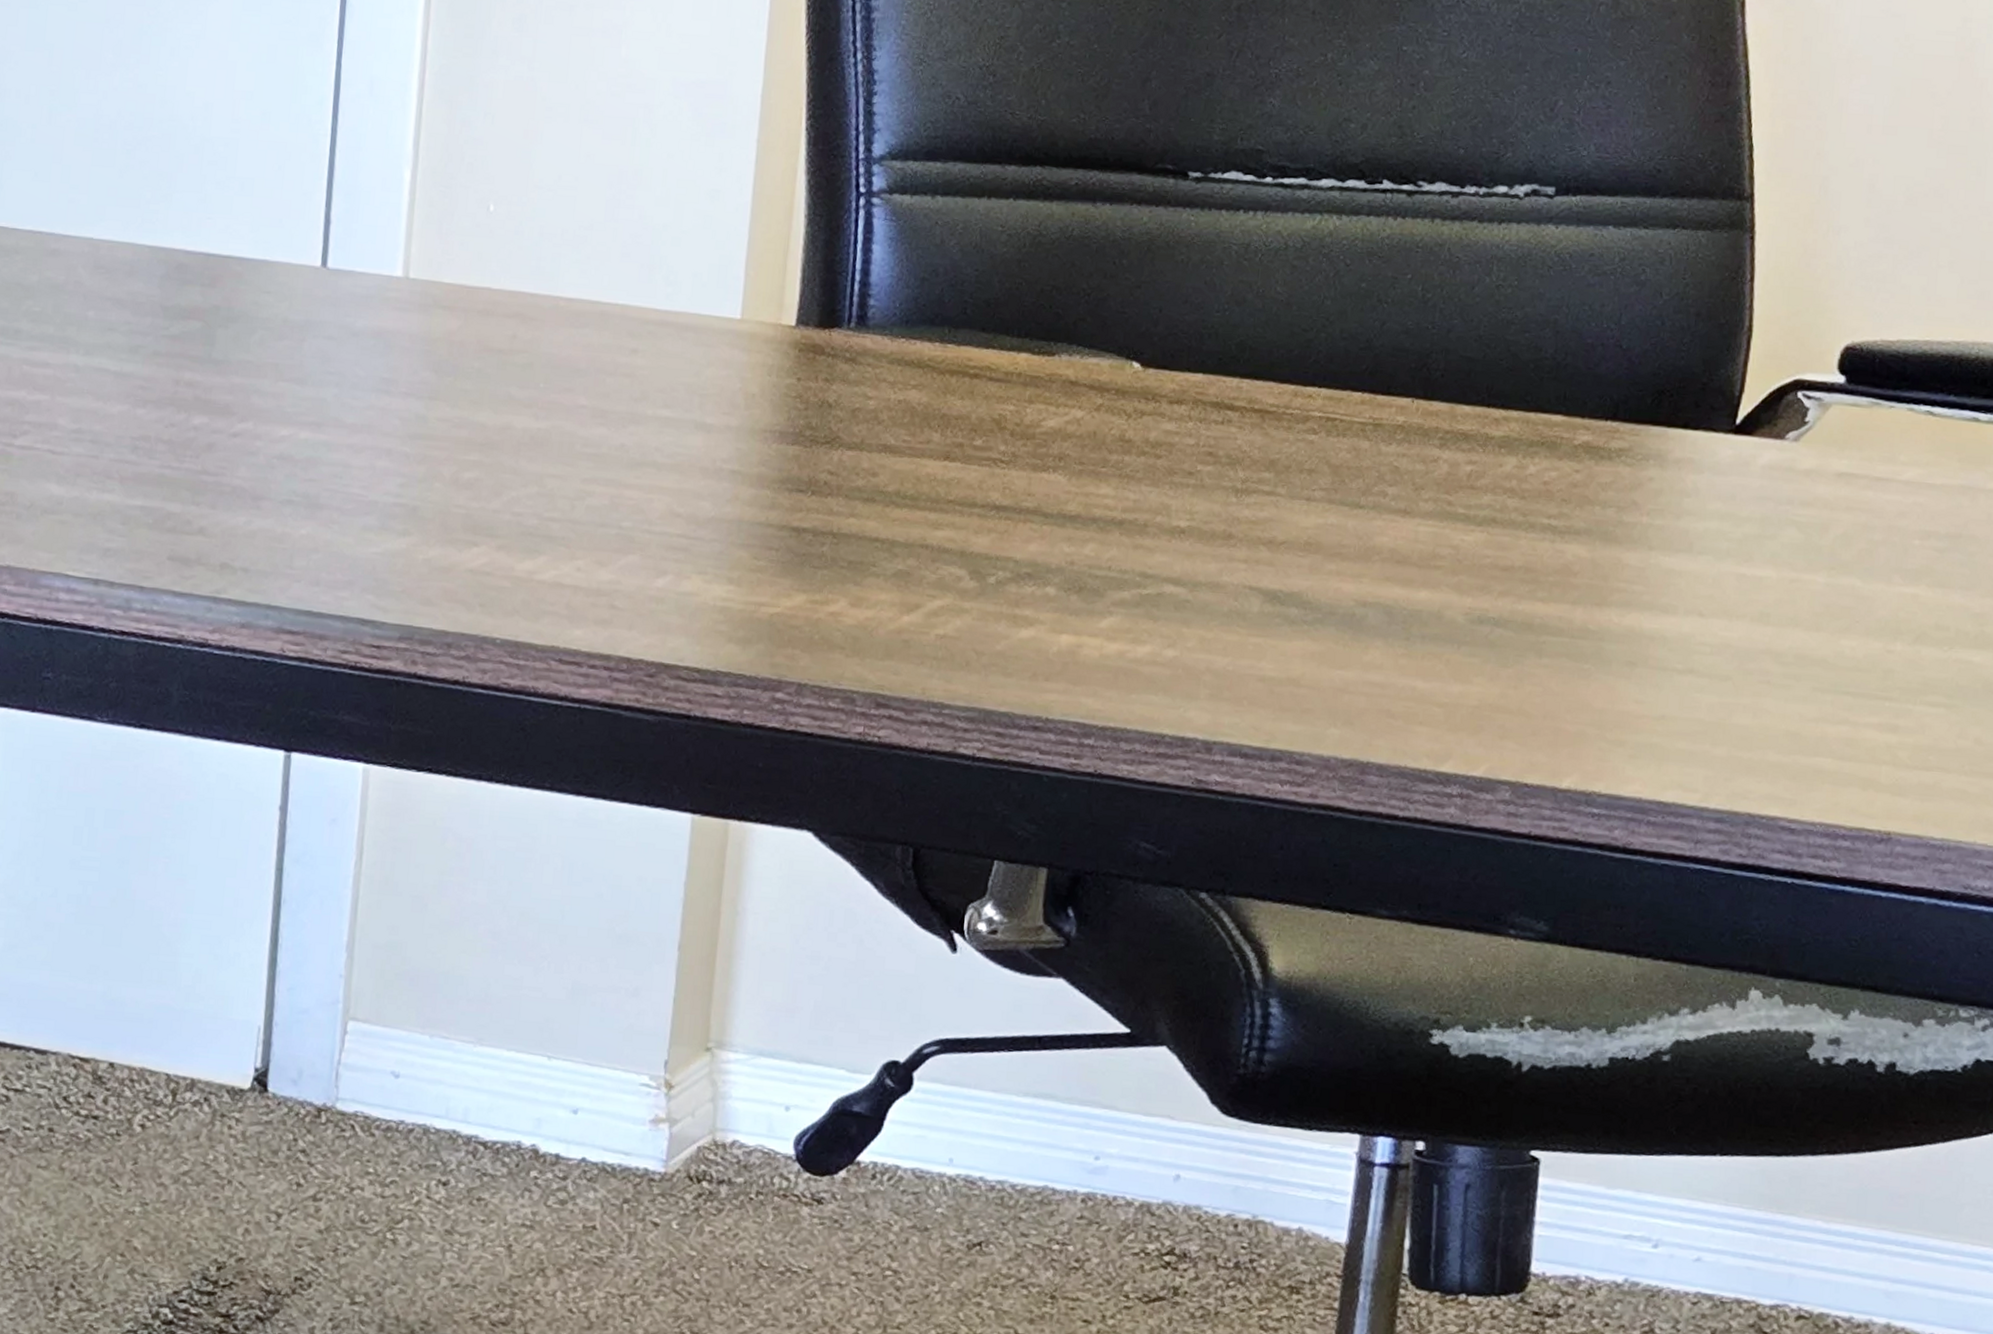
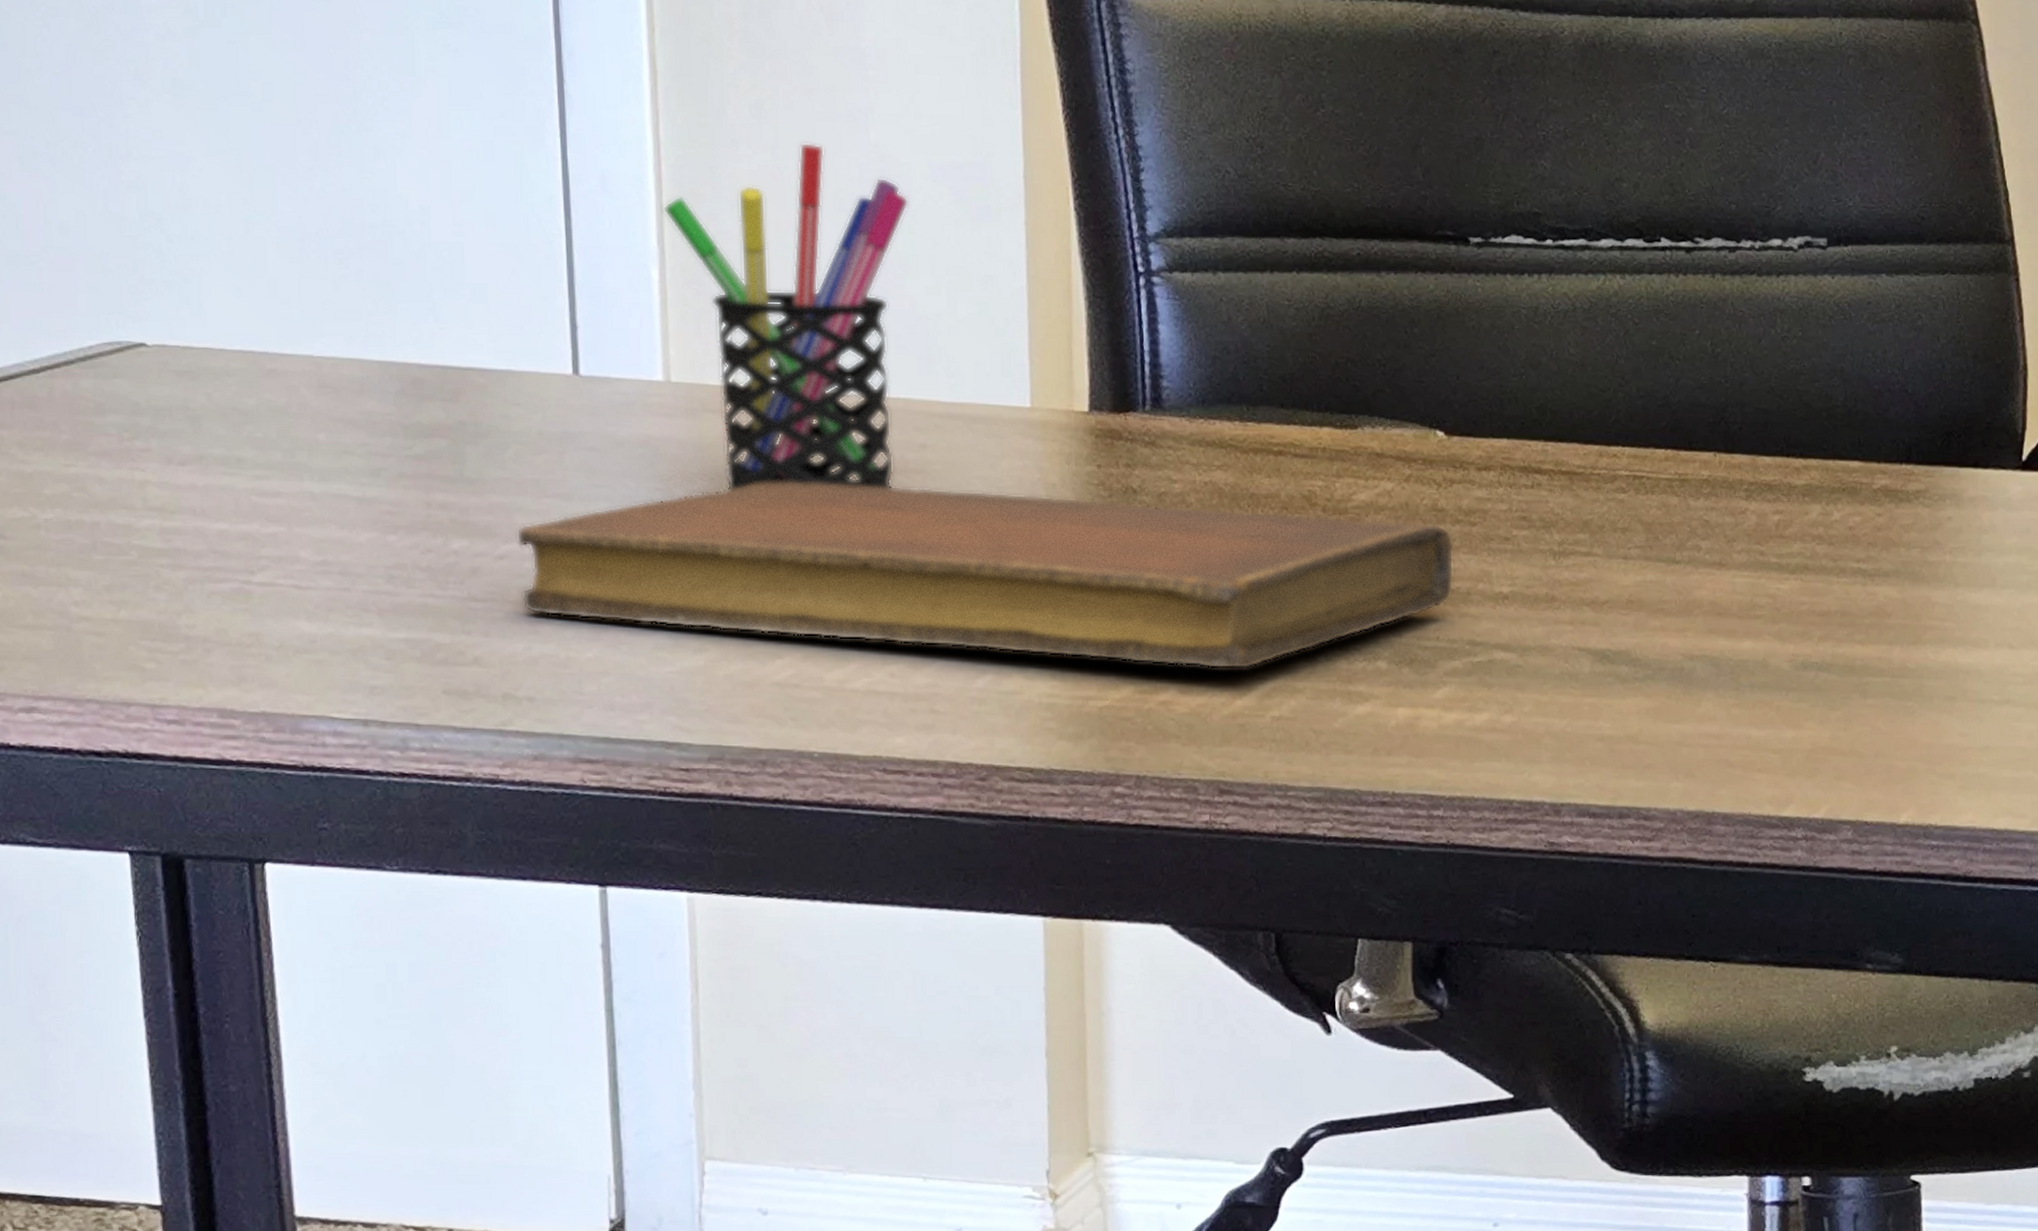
notebook: none [249,377,1137,586] -> present [516,482,1455,669]
pen holder: none [422,55,651,391] -> present [663,142,910,490]

